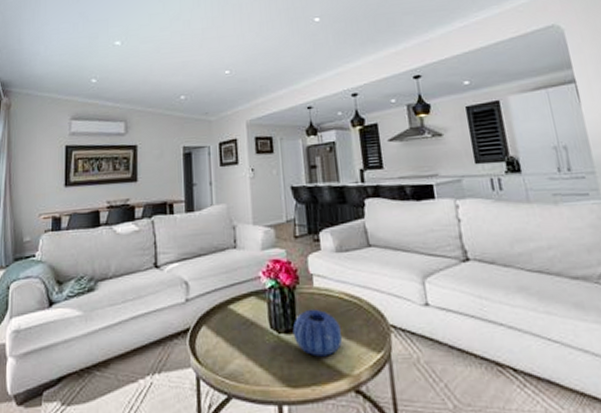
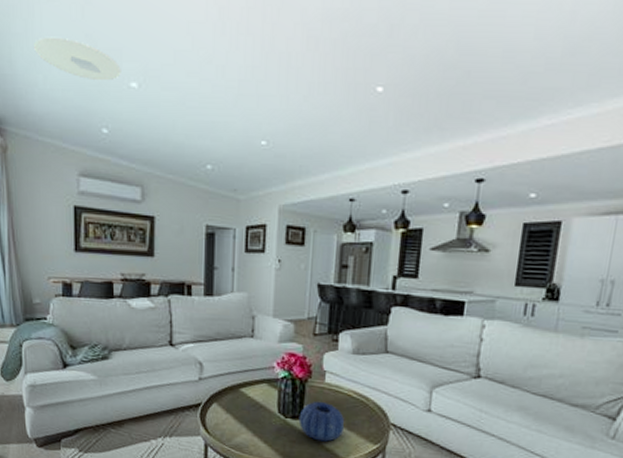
ceiling light: none [39,17,107,45] -> present [34,36,121,81]

